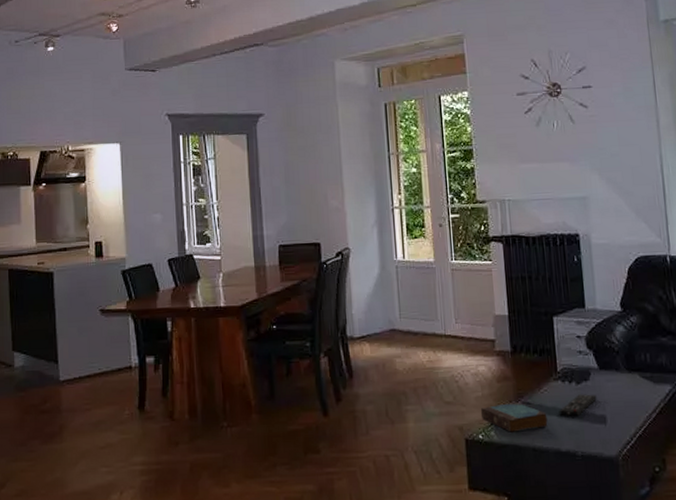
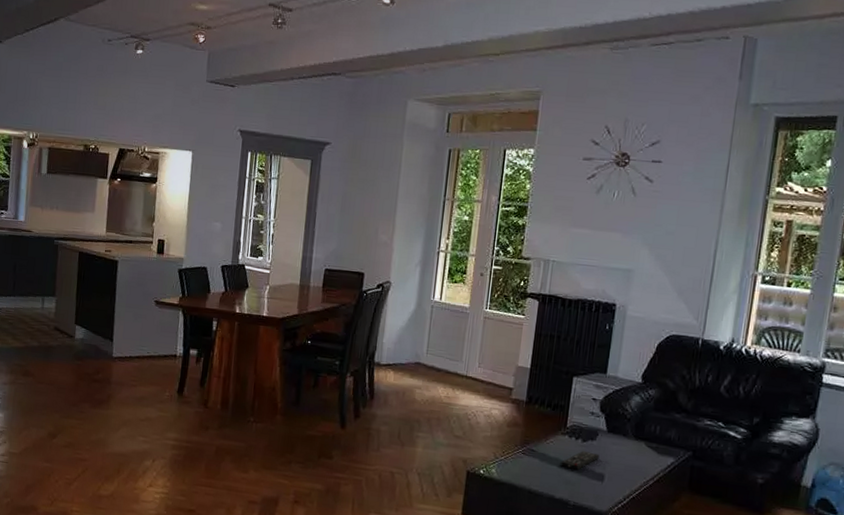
book: present [481,402,548,432] -> none [486,446,549,474]

